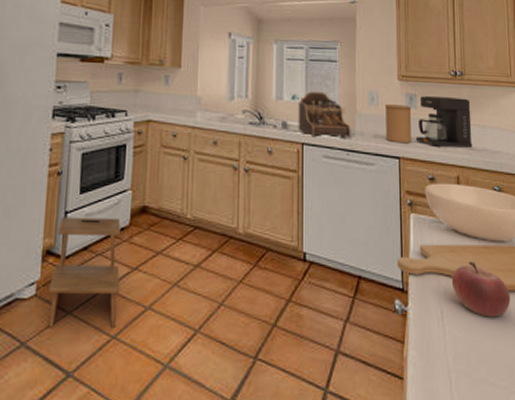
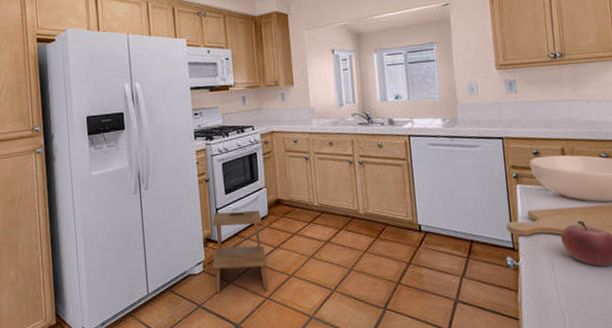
spice rack: present [298,91,351,139] -> none [401,89,454,129]
canister: present [385,104,412,144] -> none [485,91,514,126]
coffee maker: present [415,95,473,148] -> none [517,77,577,125]

